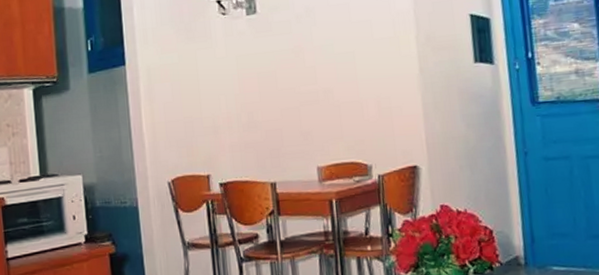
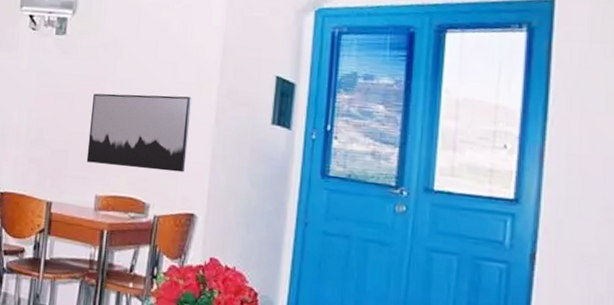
wall art: none [296,50,399,136] -> present [86,93,191,173]

